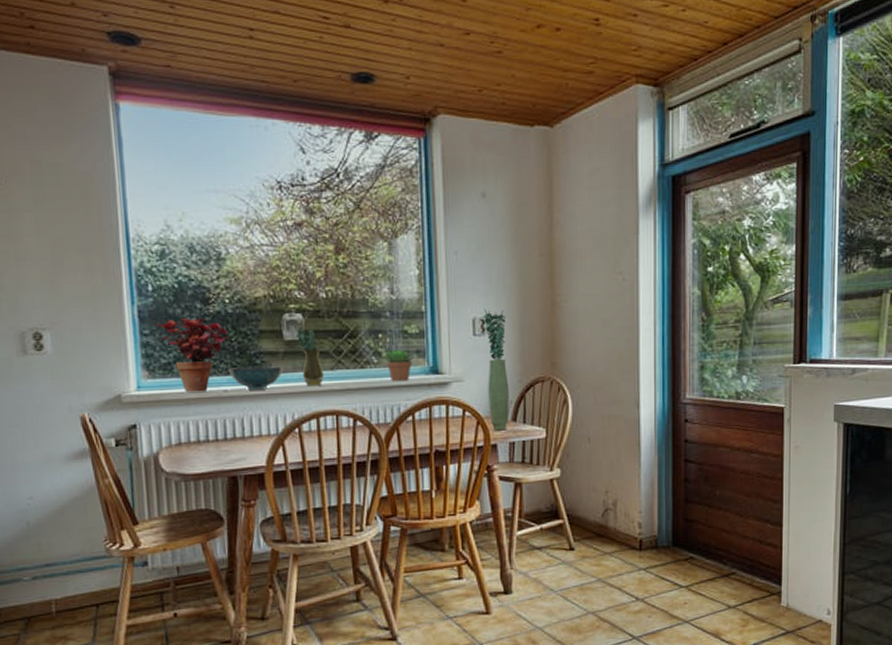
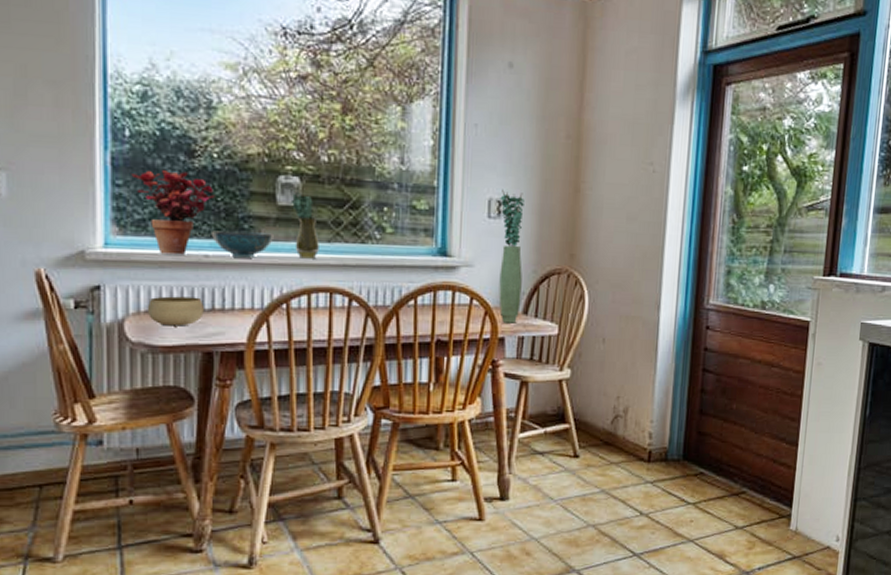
bowl: none [177,428,227,456] -> present [147,296,204,327]
succulent plant: present [381,349,414,382] -> none [385,225,421,262]

